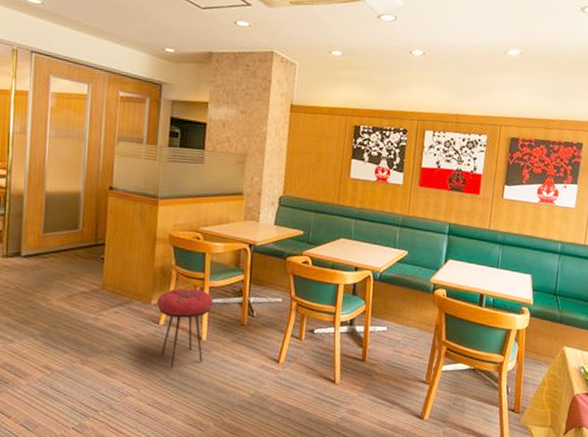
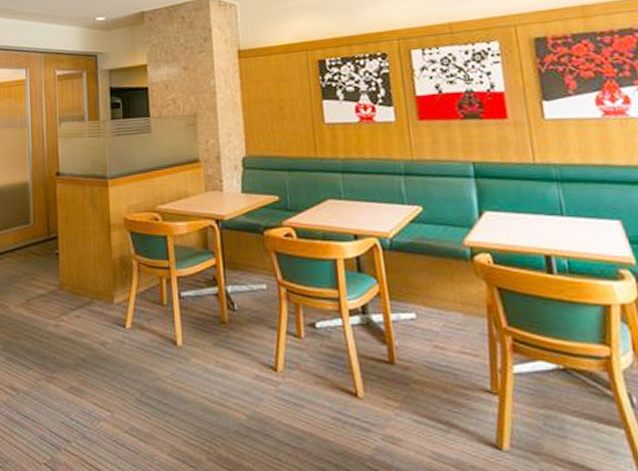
stool: present [156,288,213,369] -> none [119,280,184,384]

